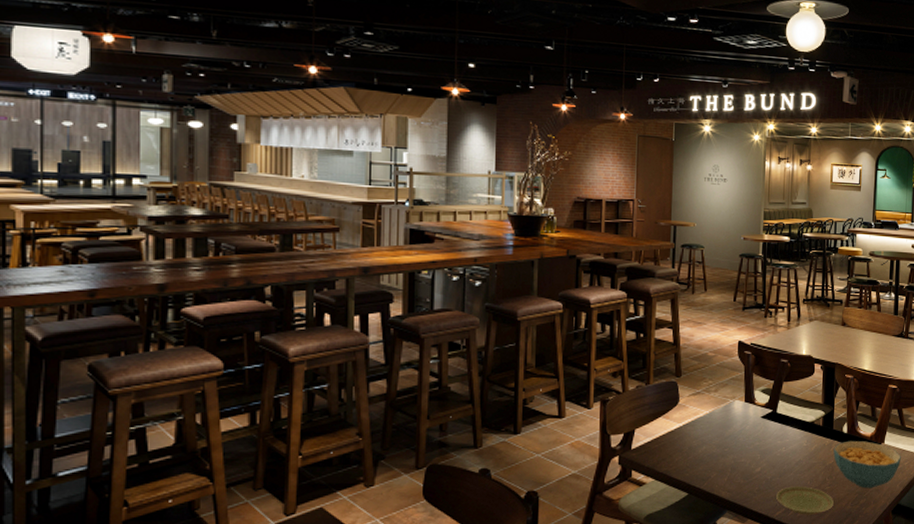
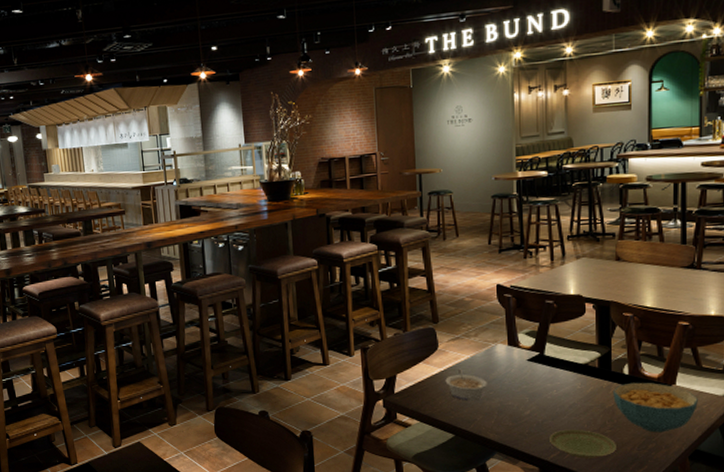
legume: none [683,424,723,458] -> present [445,369,487,401]

